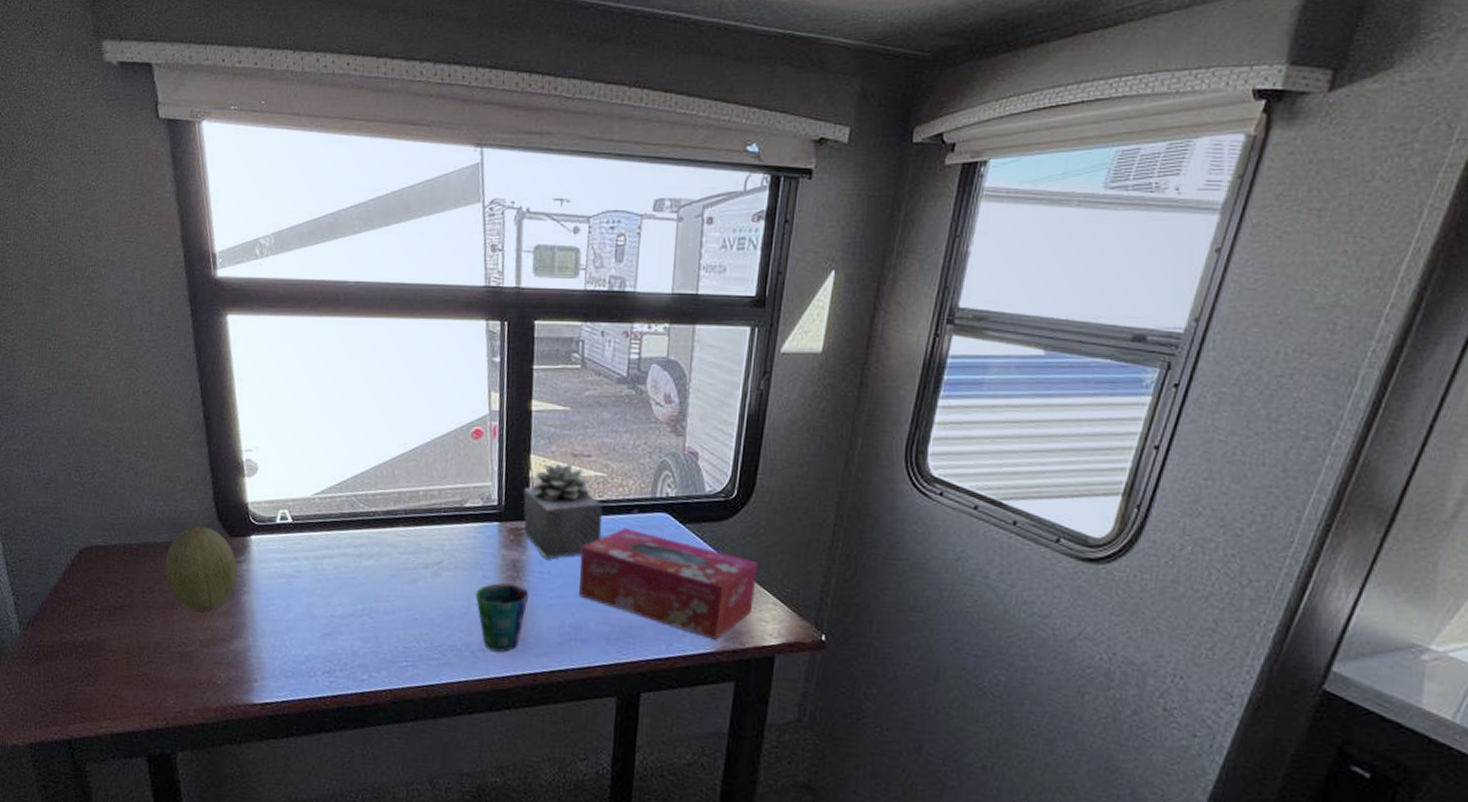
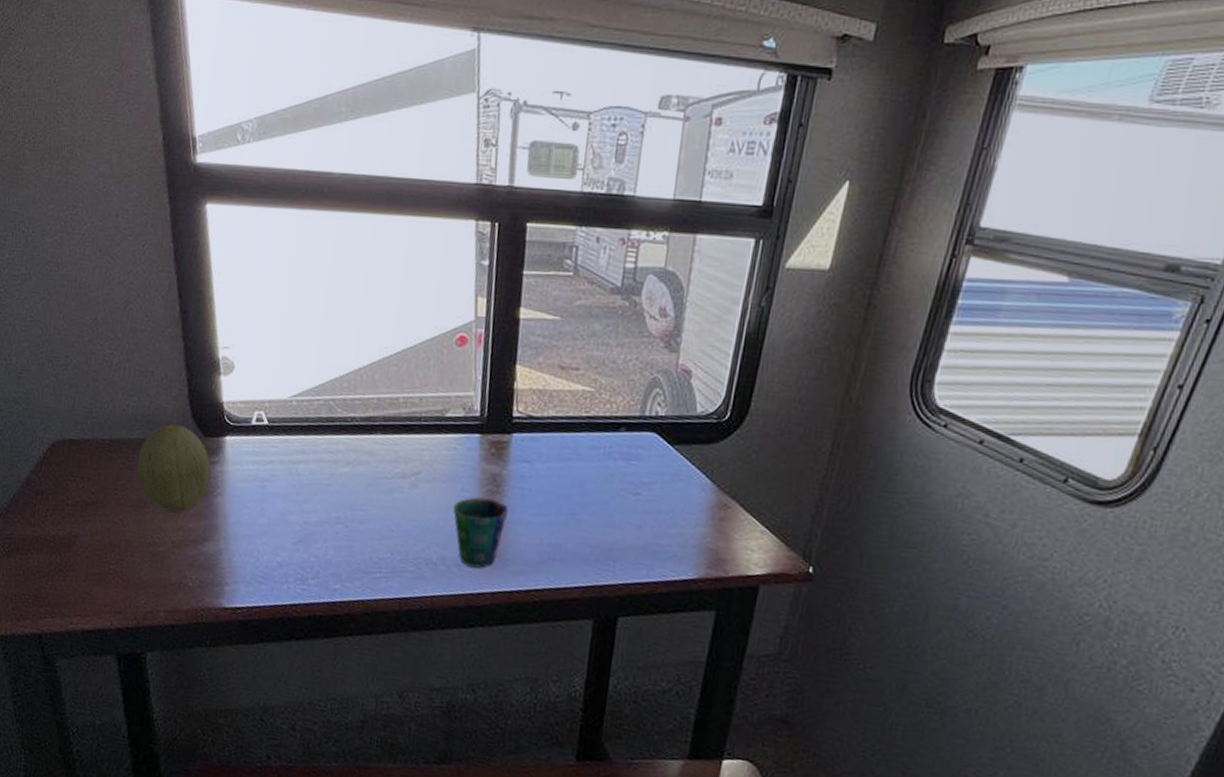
succulent plant: present [523,463,603,559] -> none [506,375,589,475]
tissue box: present [579,528,758,640] -> none [560,446,747,567]

